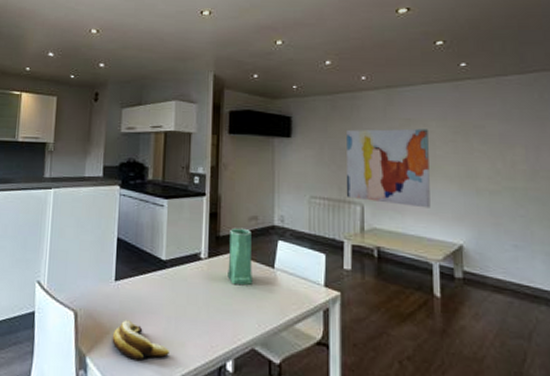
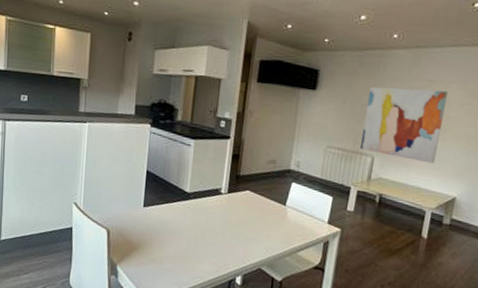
banana: present [112,320,169,361] -> none [139,239,188,271]
vase: present [228,228,252,285] -> none [244,169,269,218]

